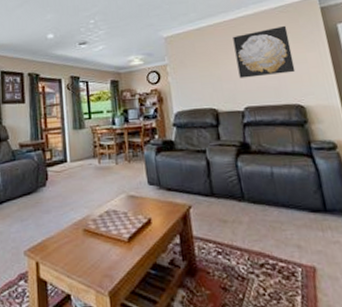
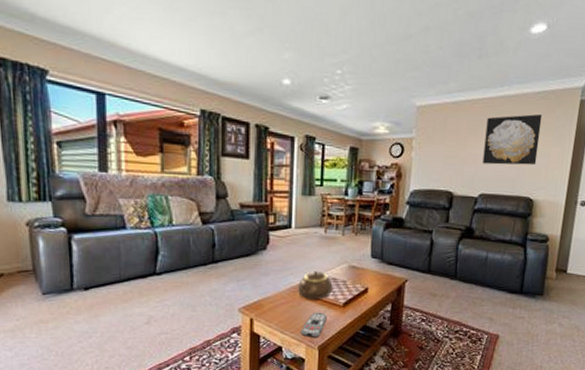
teapot: none [80,203,115,236] -> present [298,270,333,299]
remote control: none [88,250,113,281] -> present [301,312,327,337]

